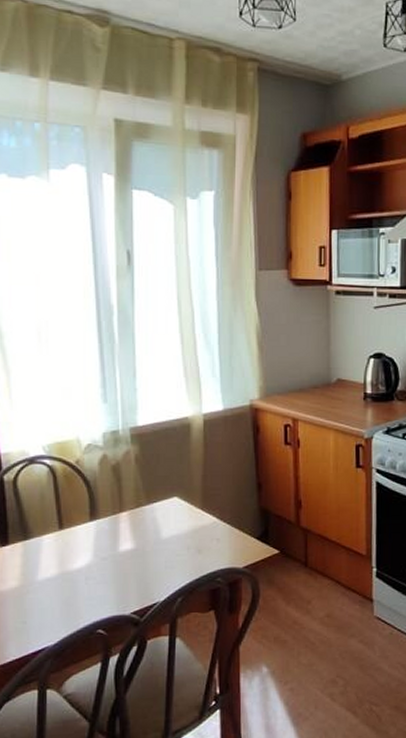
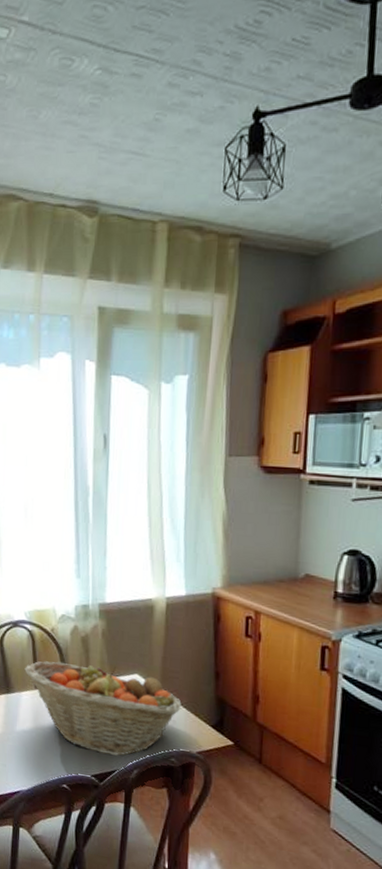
fruit basket: none [45,492,226,587] -> present [24,661,183,756]

